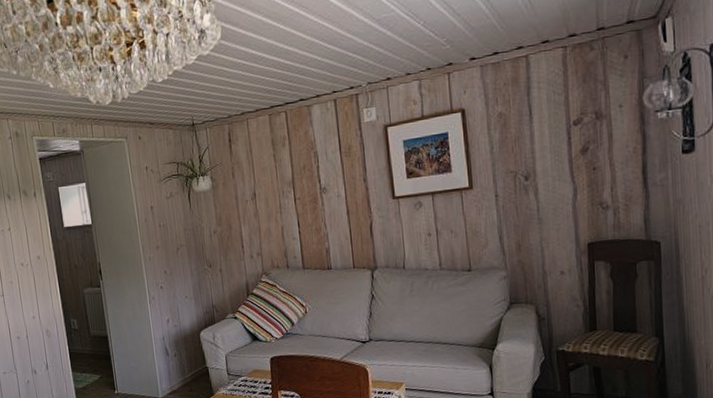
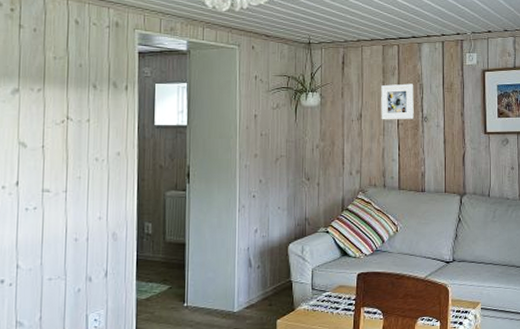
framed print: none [272,153,311,197] -> present [381,83,414,120]

